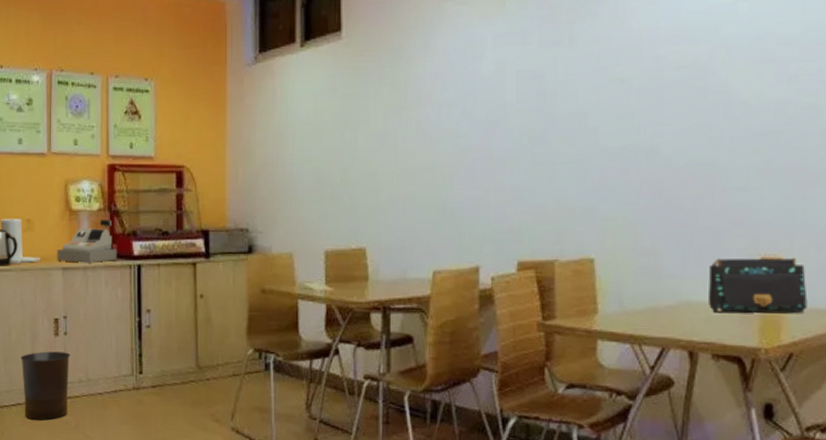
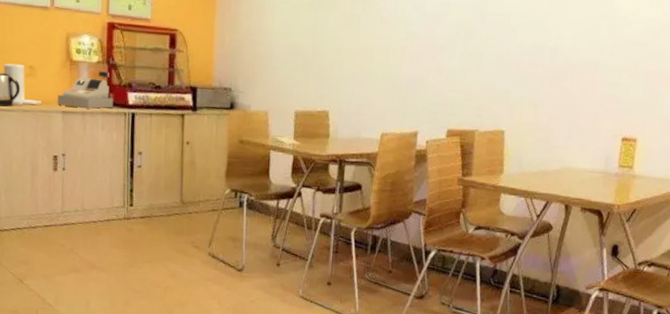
waste bin: present [20,351,71,421] -> none [21,183,68,243]
handbag: present [709,257,808,314] -> none [583,136,652,180]

